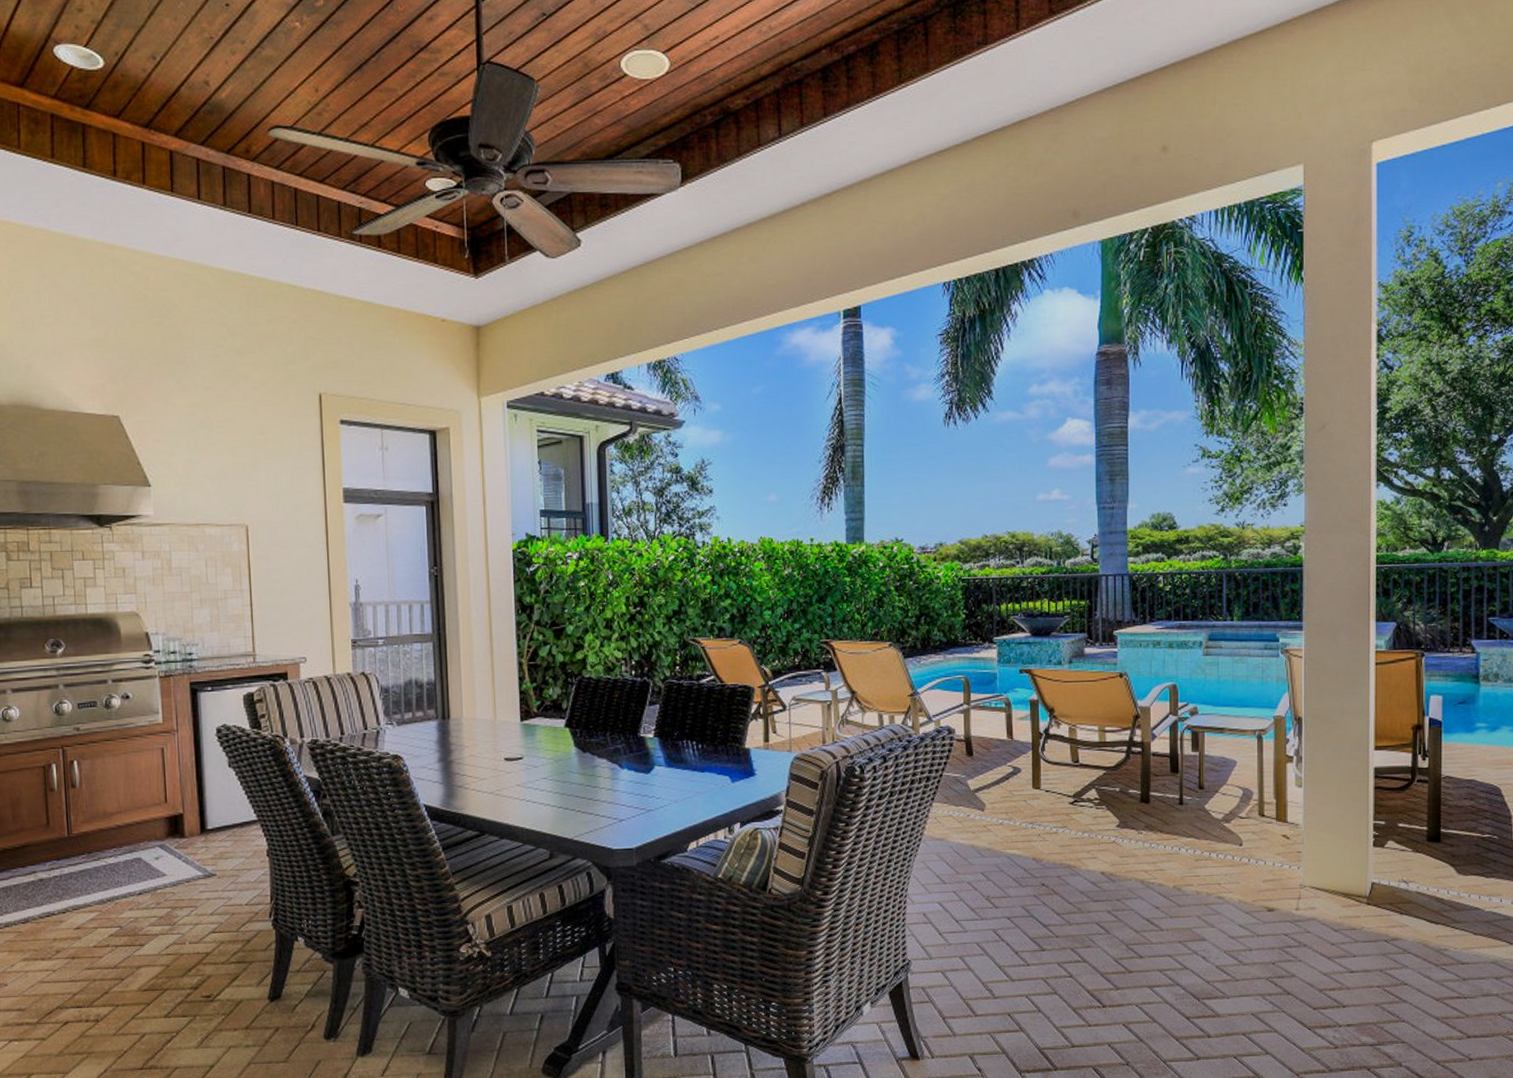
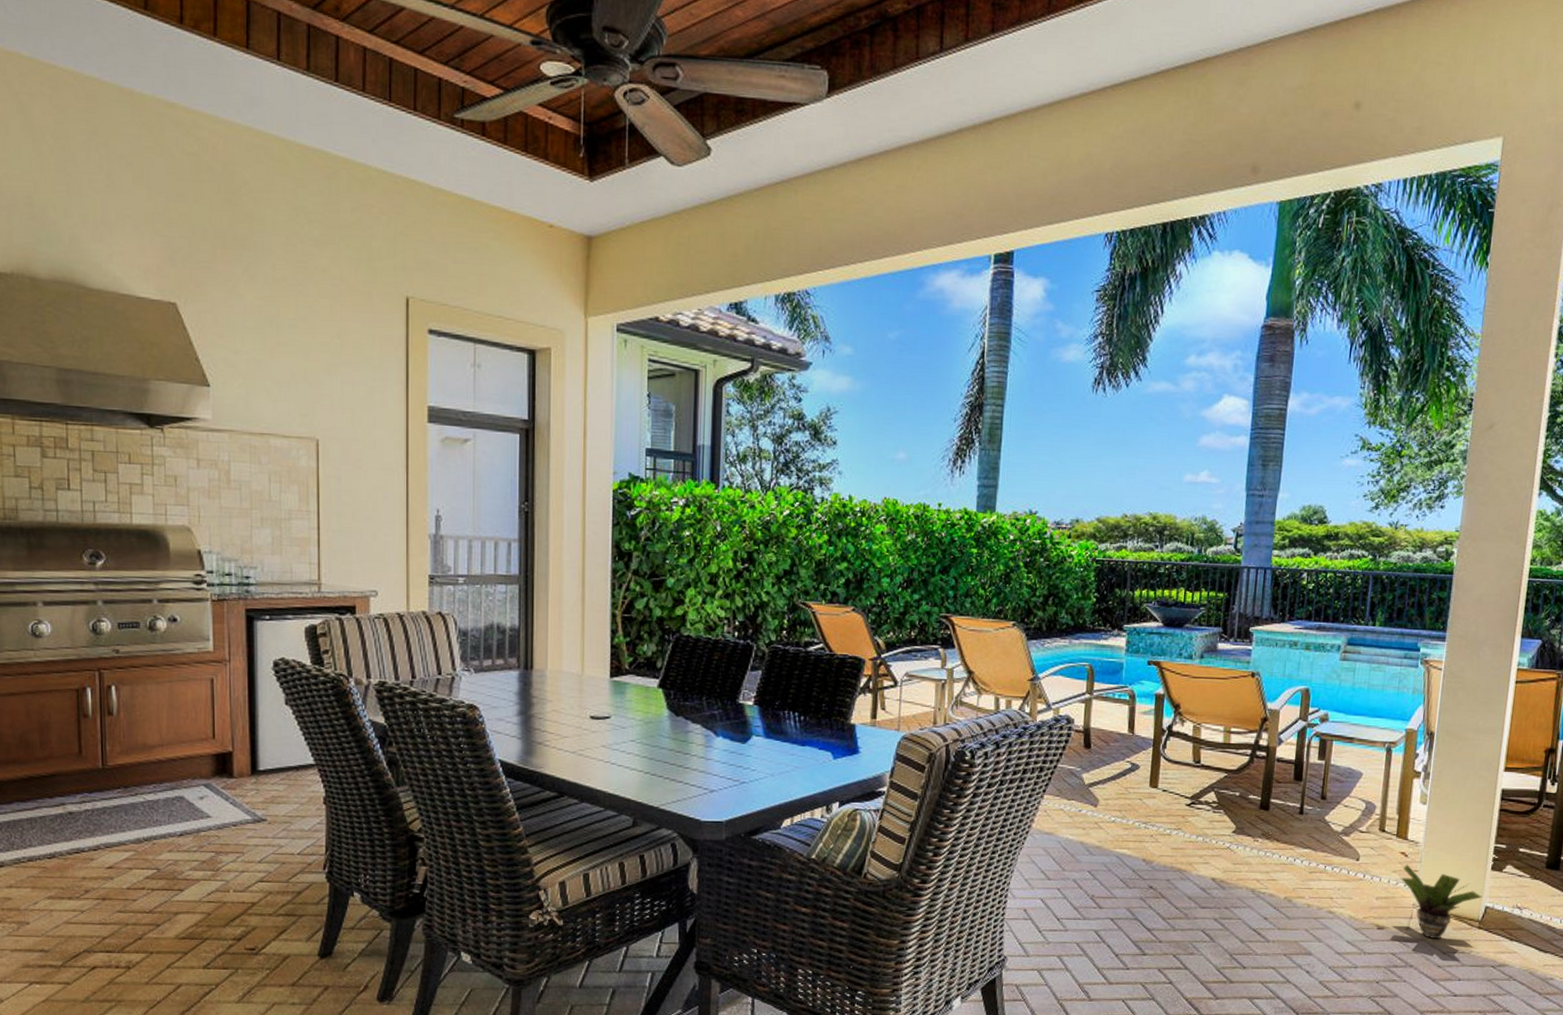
potted plant: none [1285,846,1368,918] -> present [1400,864,1483,940]

